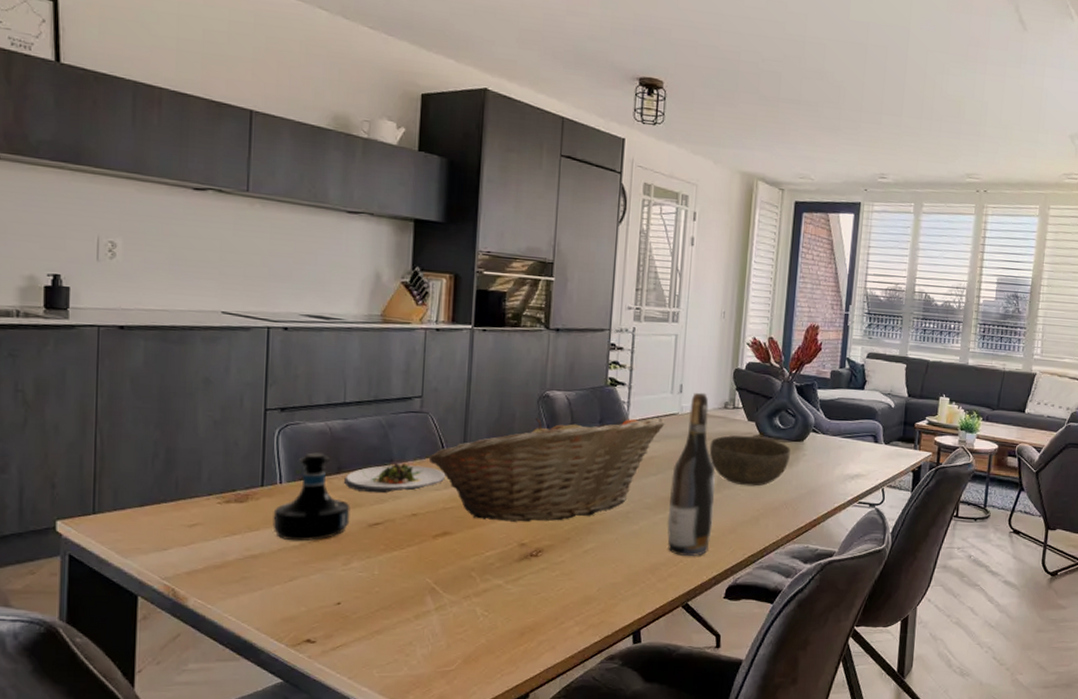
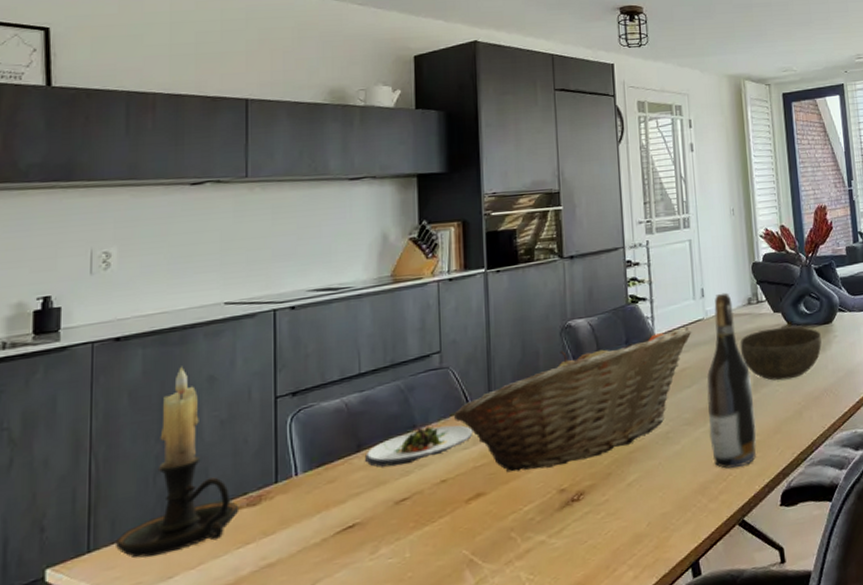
candle holder: none [118,364,228,528] -> present [116,366,240,558]
tequila bottle: present [272,452,351,542] -> none [290,432,374,539]

